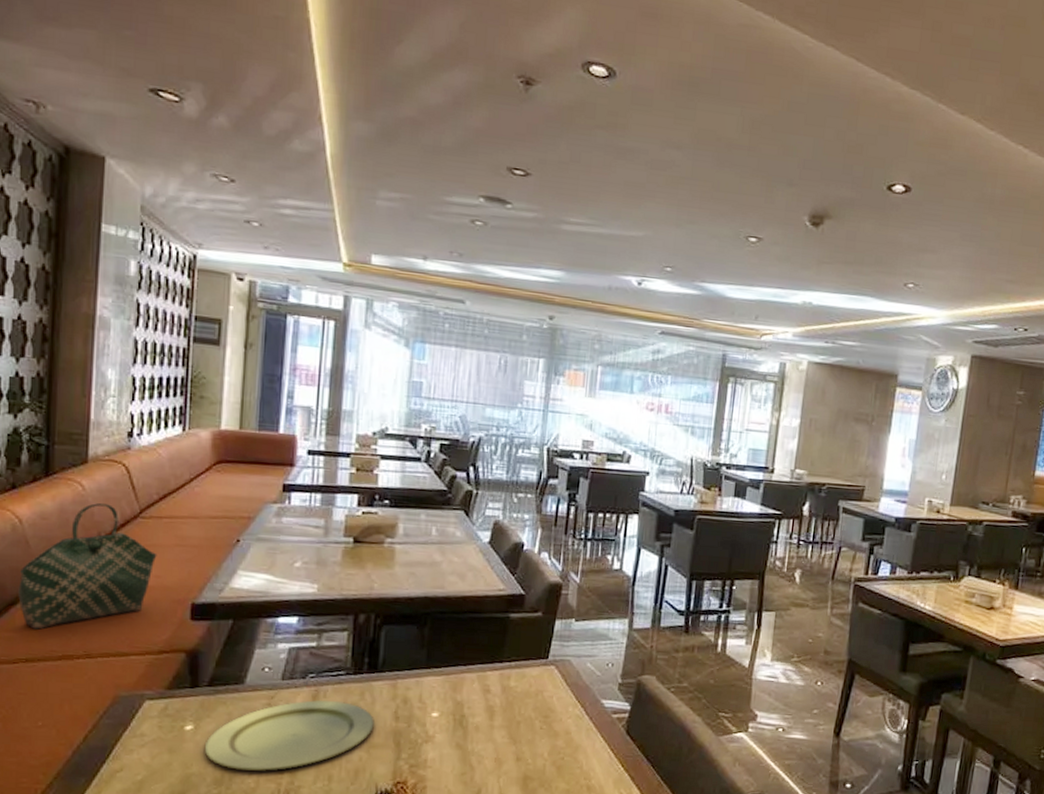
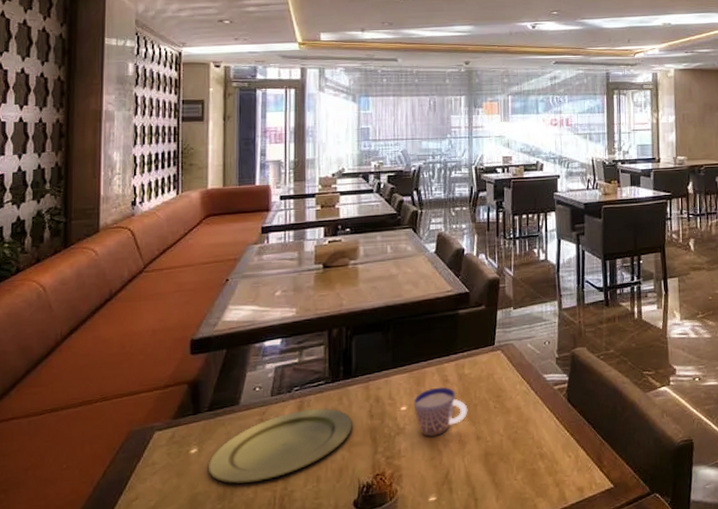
tote bag: present [18,503,157,630] -> none [44,264,160,382]
cup: none [446,696,510,750] -> present [413,387,468,437]

